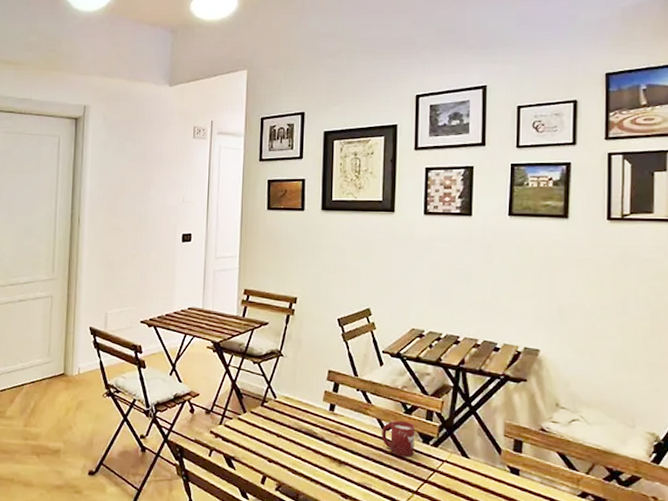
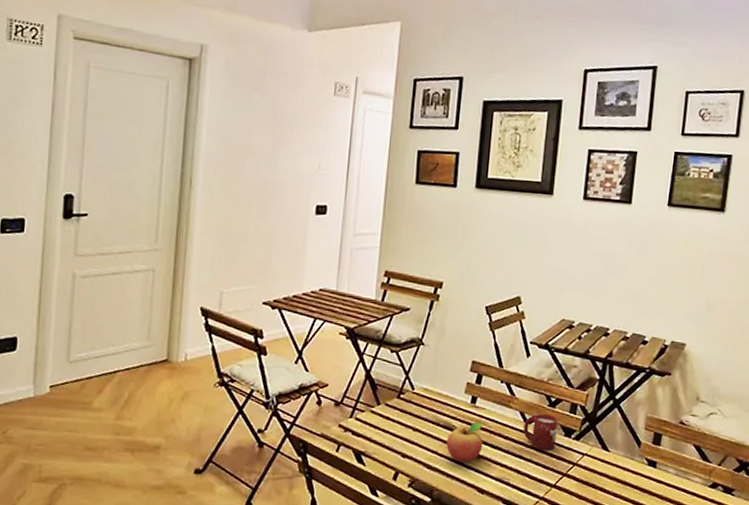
fruit: none [309,429,344,468] -> present [446,422,484,463]

